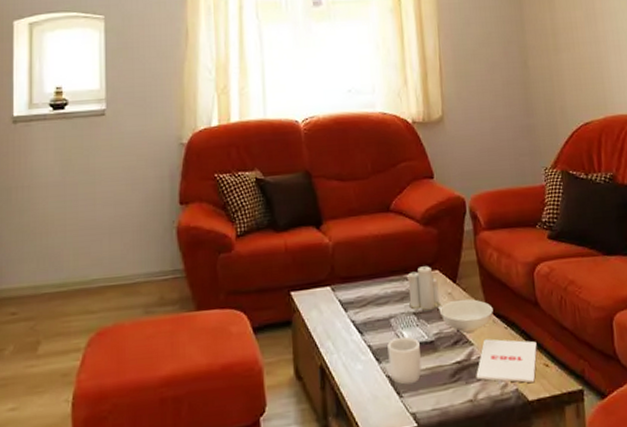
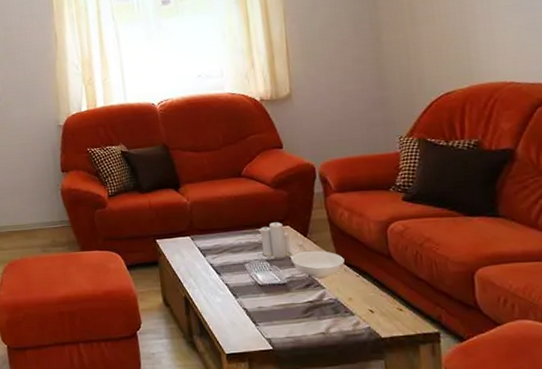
mug: present [387,336,422,385] -> none [243,278,276,316]
magazine: present [476,339,537,384] -> none [328,284,390,324]

